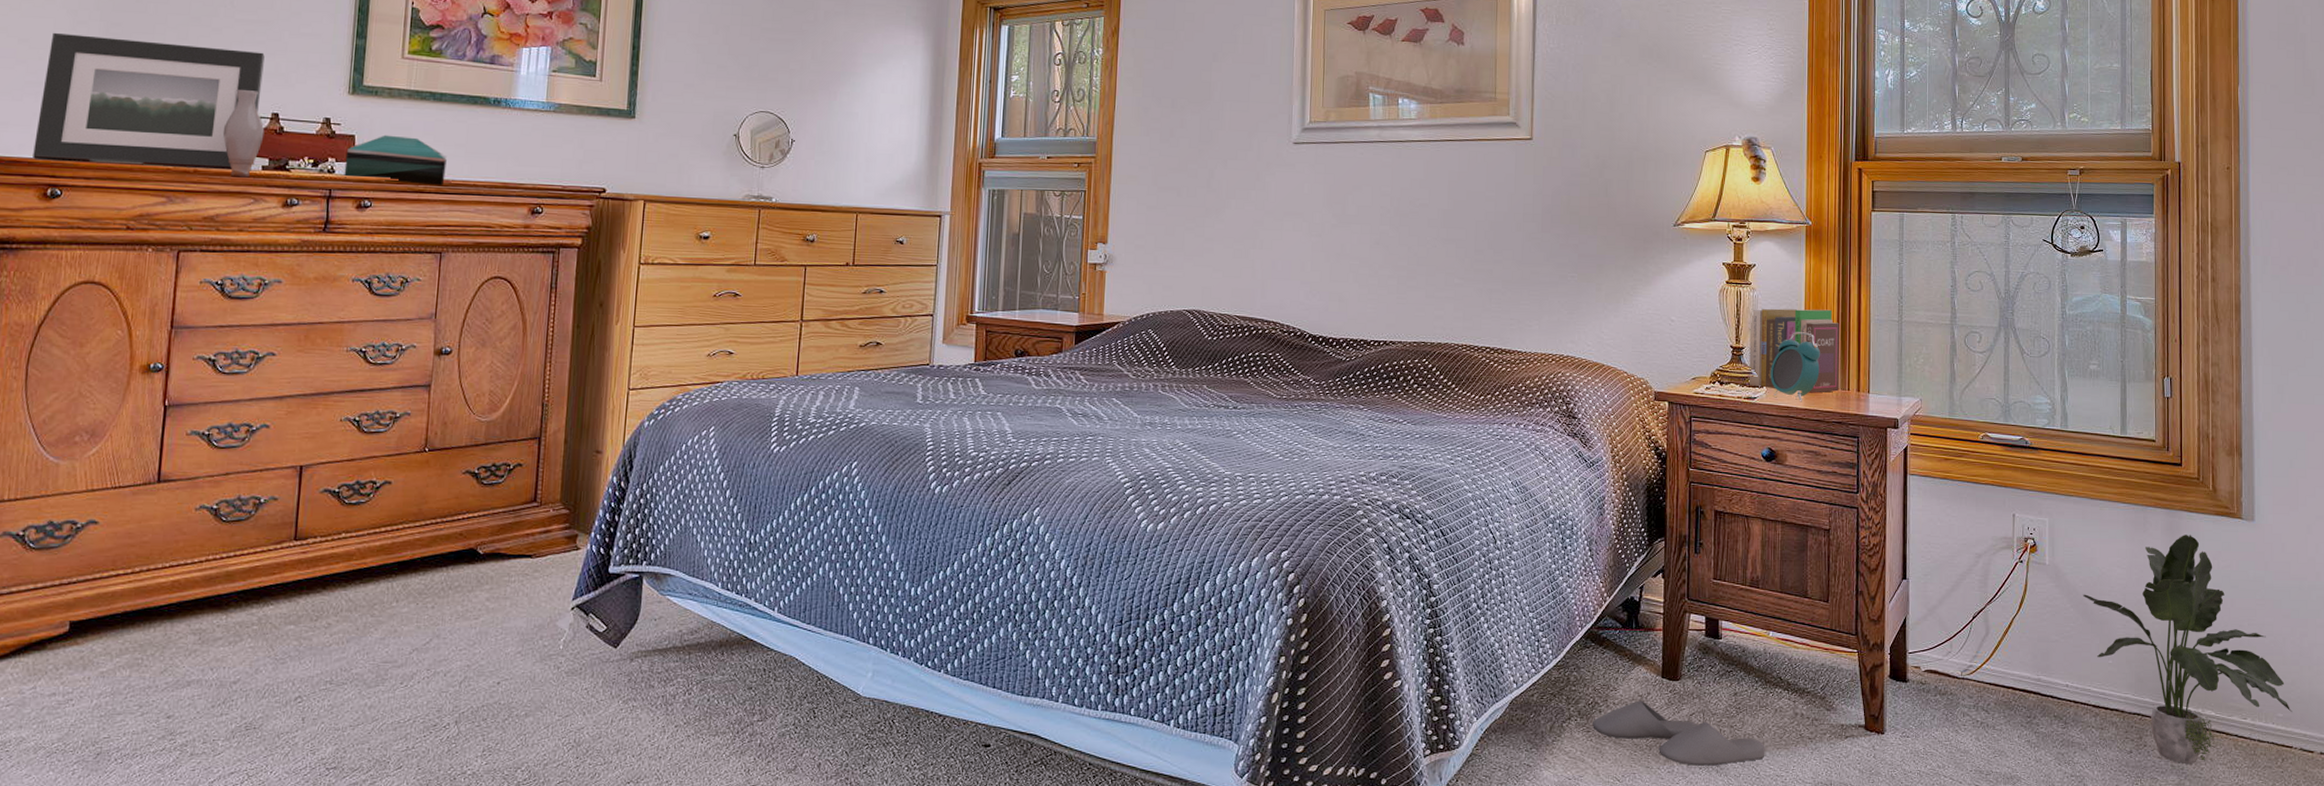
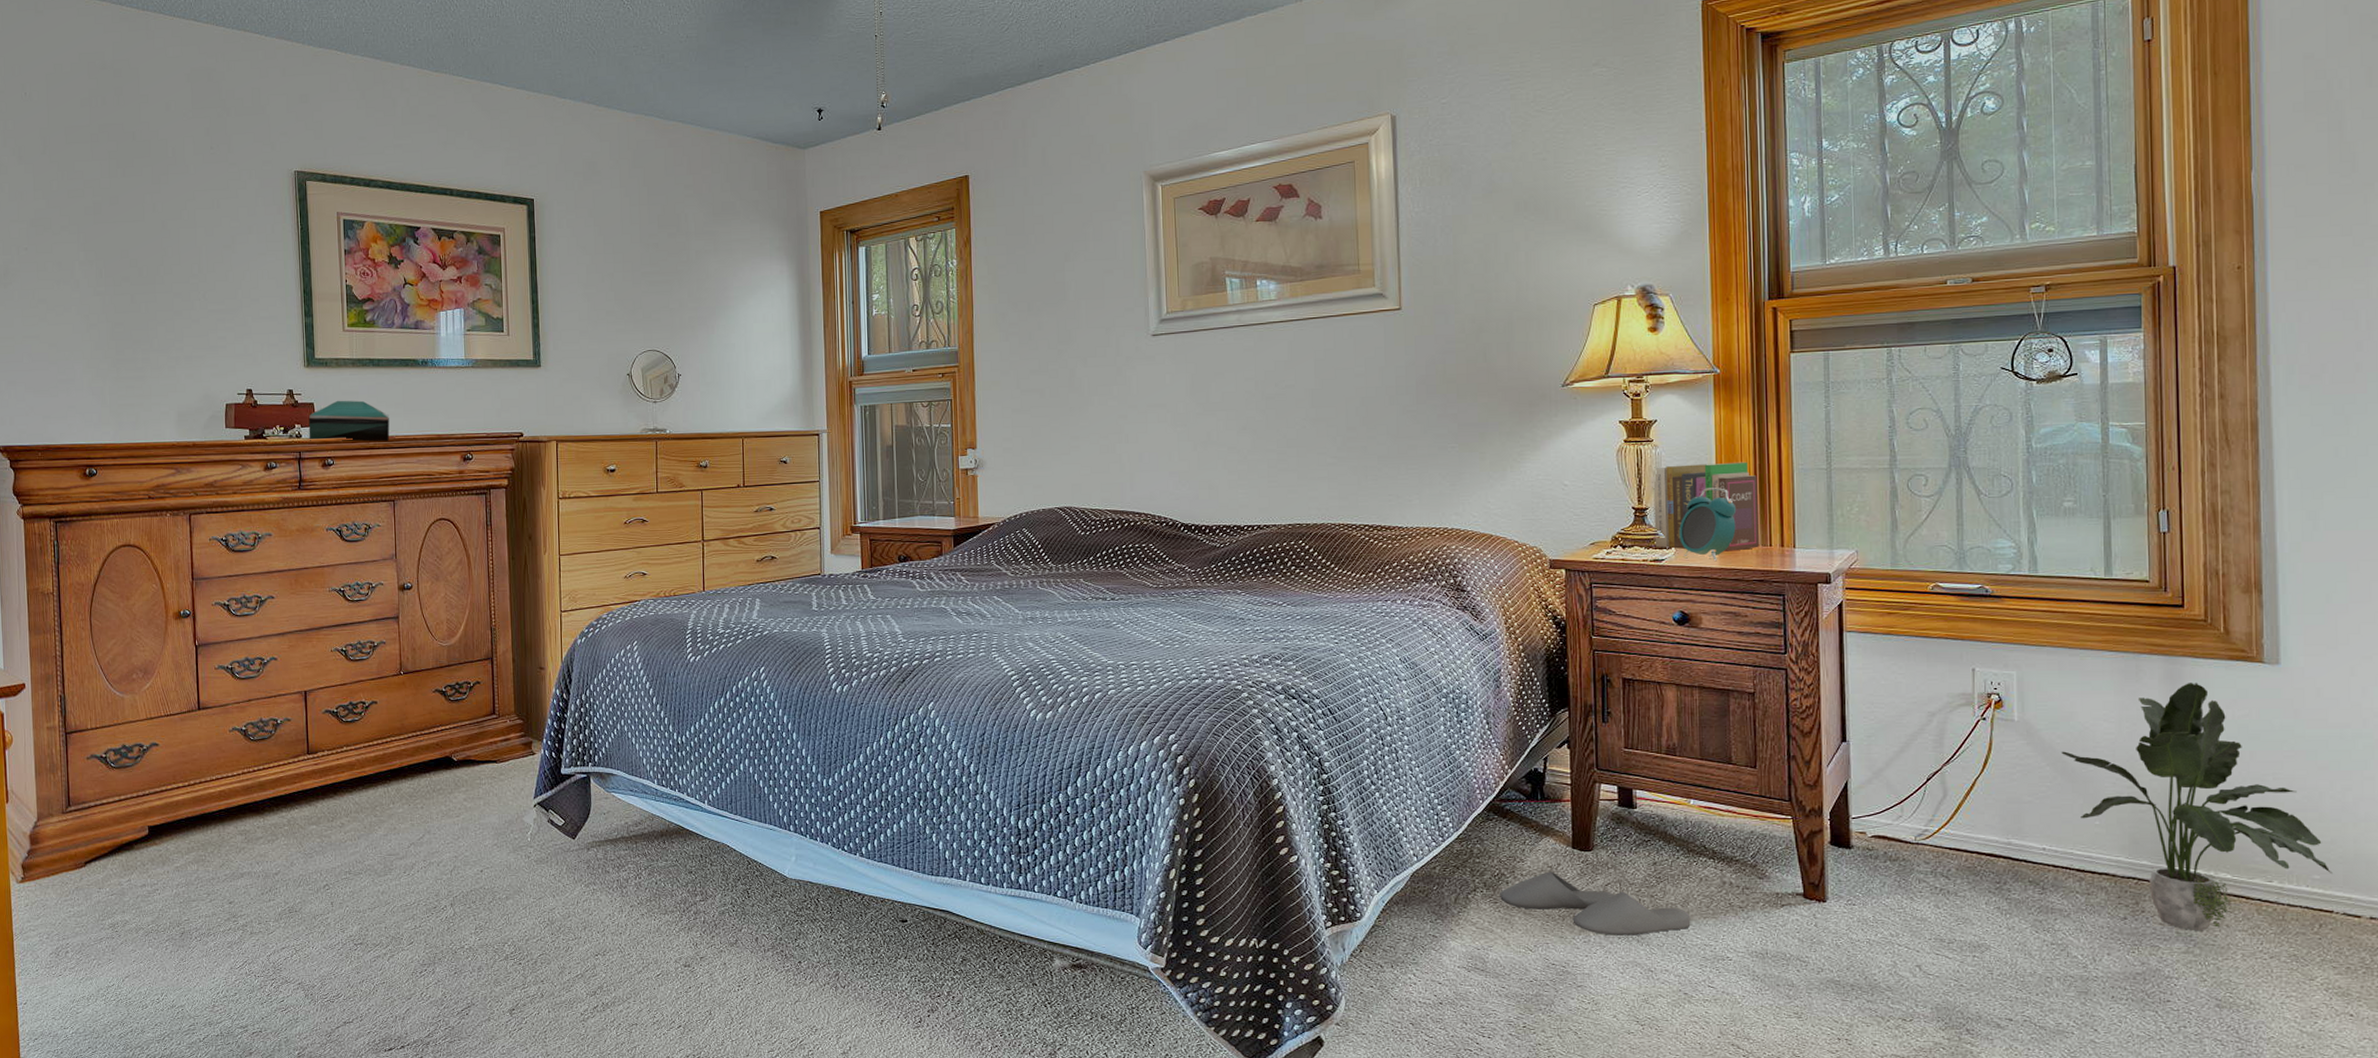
picture frame: present [33,32,265,171] -> none [71,336,237,446]
vase: present [222,89,265,178] -> none [211,370,243,448]

